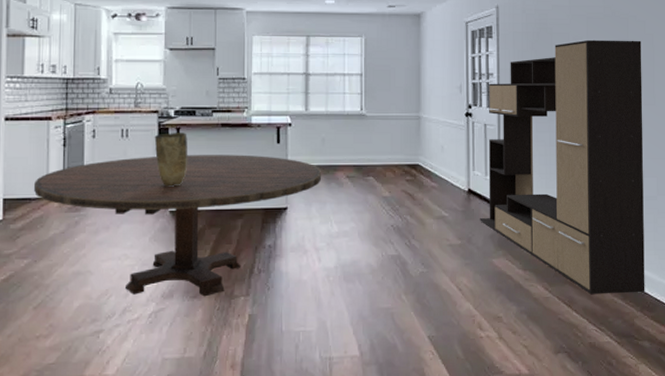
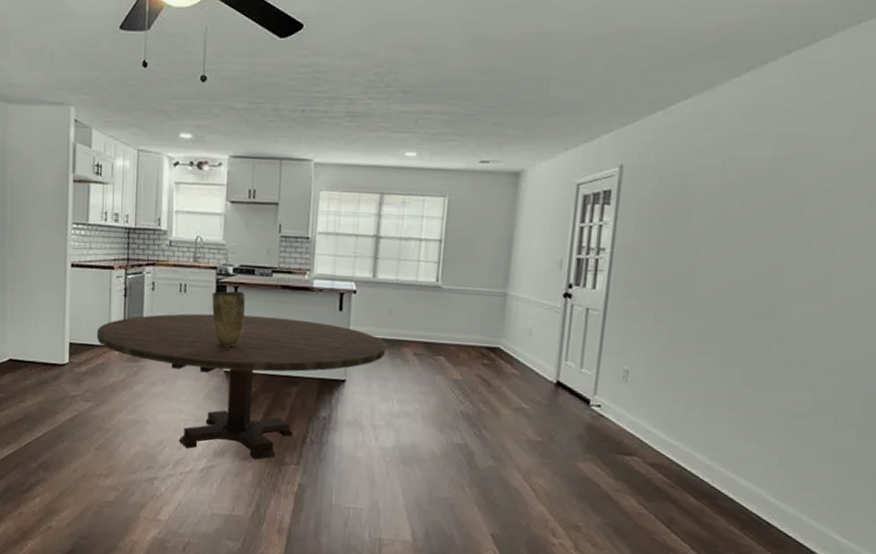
media console: present [480,39,645,294] -> none [567,212,821,526]

